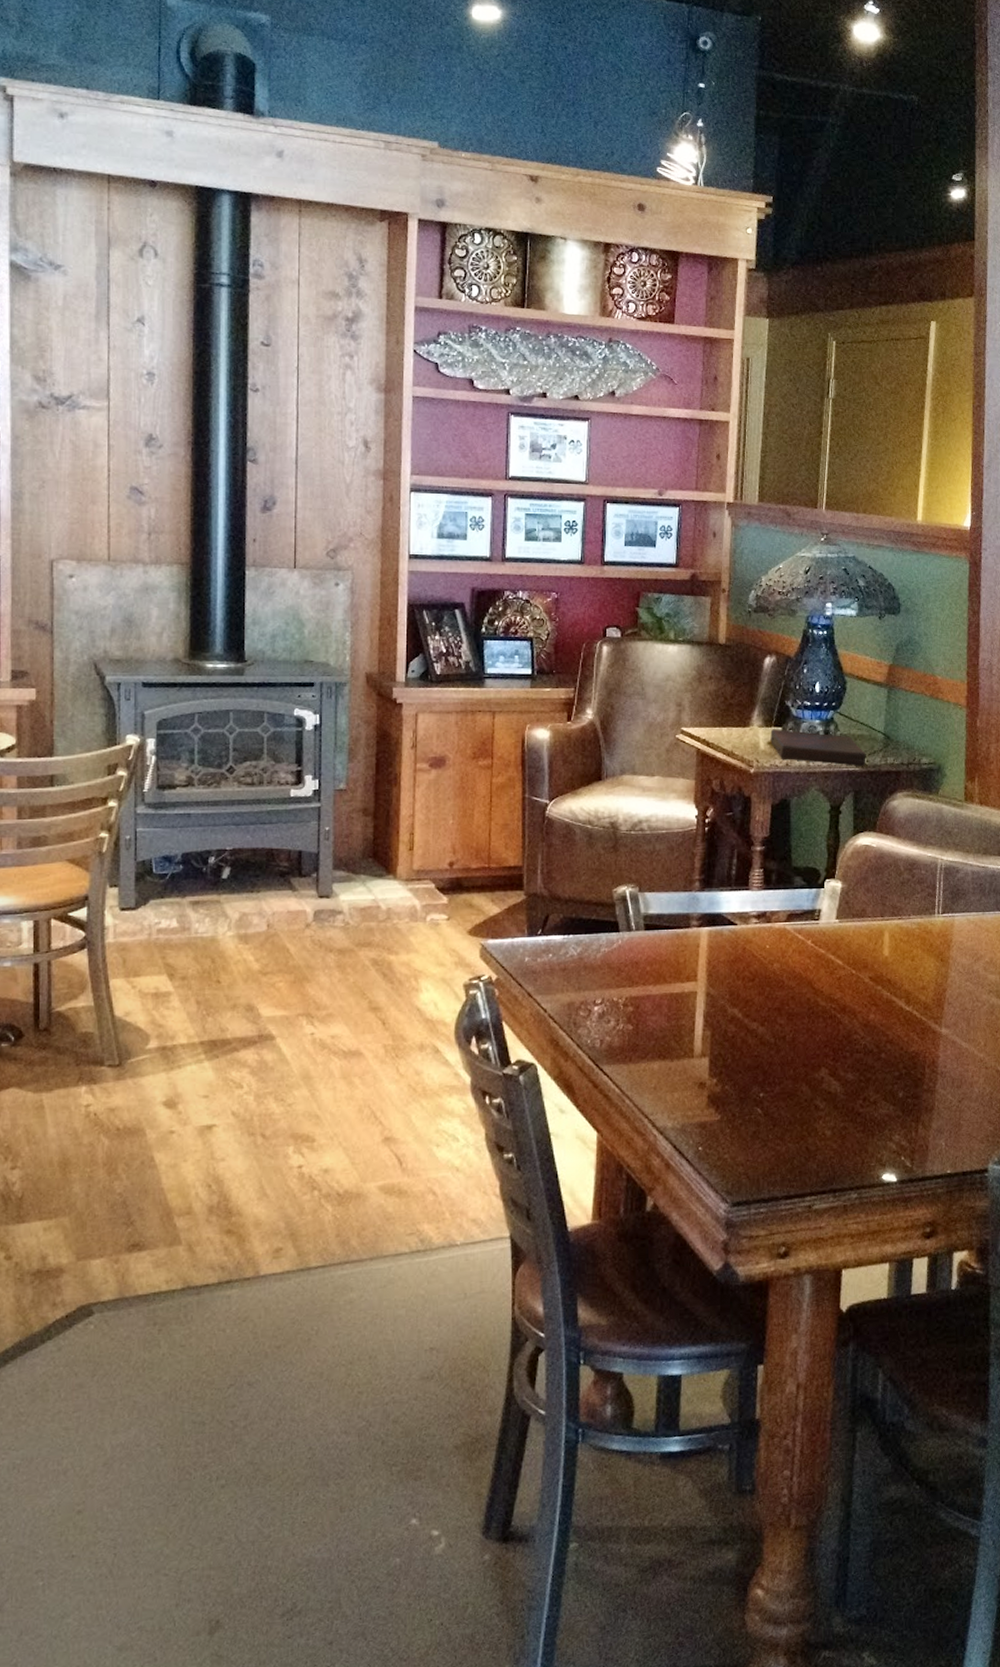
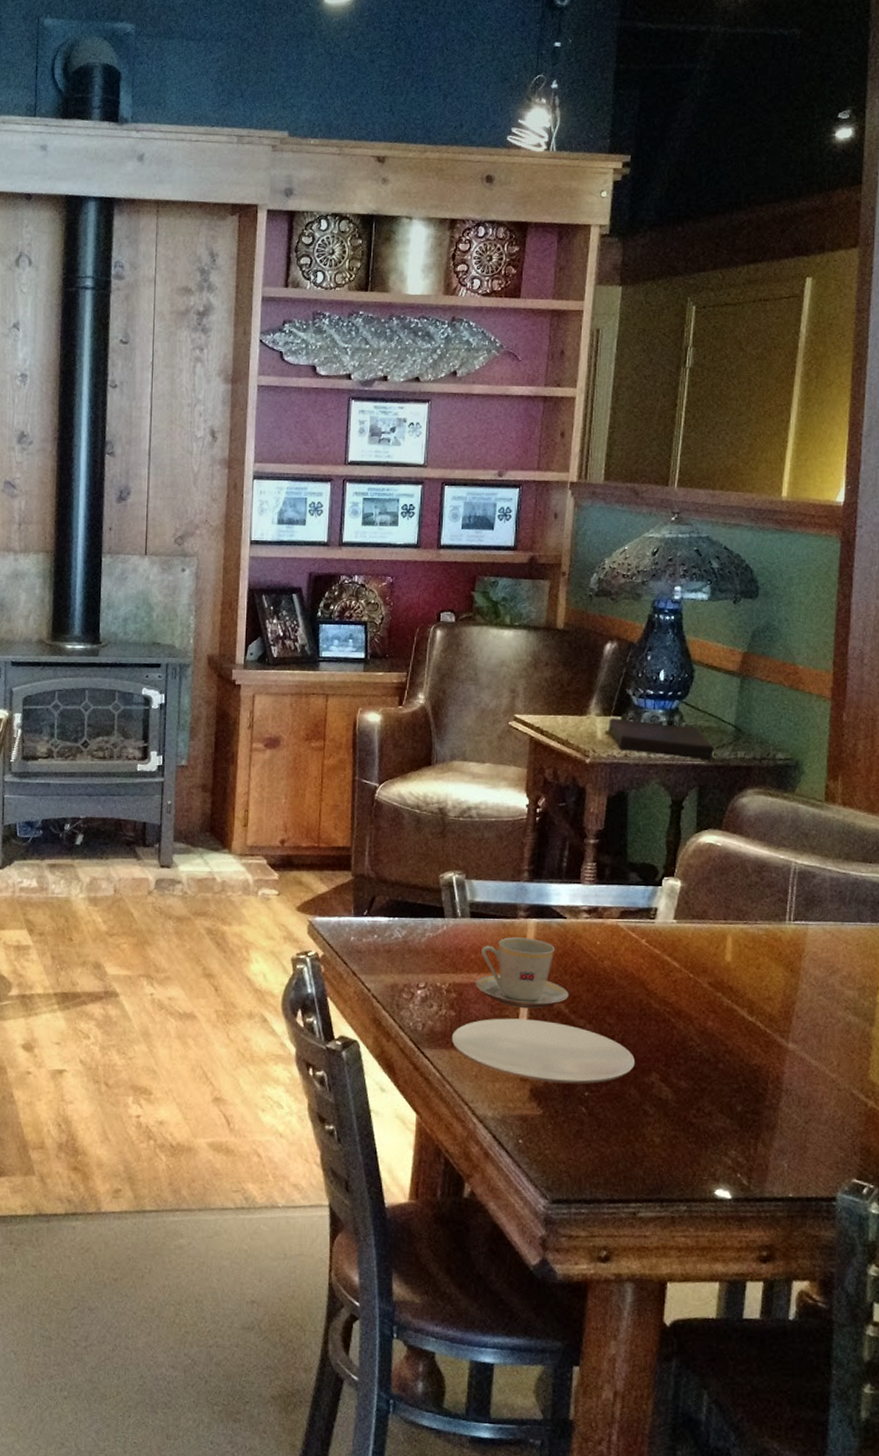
plate: none [629,1026,805,1088] -> present [451,1018,635,1084]
teacup: none [652,946,742,1017] -> present [475,937,569,1009]

